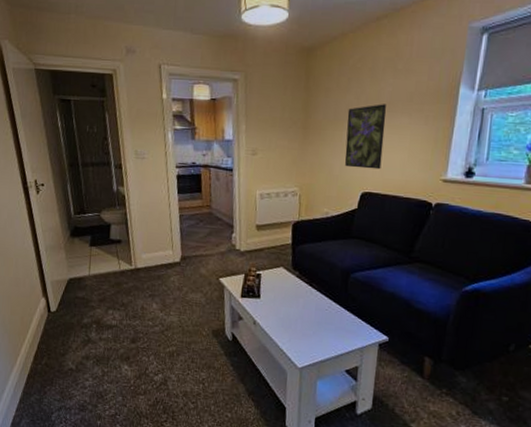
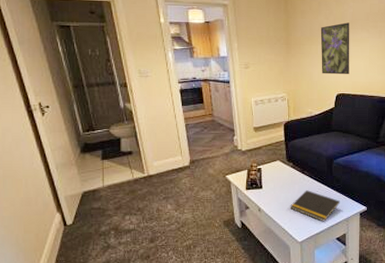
notepad: none [291,306,355,348] -> present [290,190,341,222]

